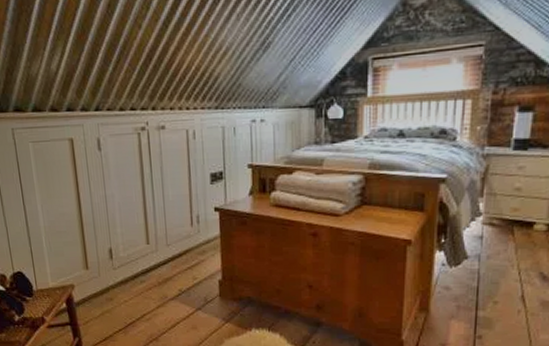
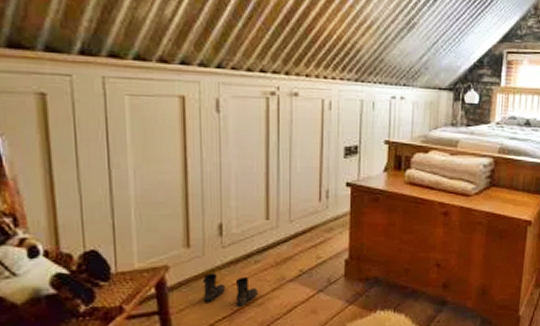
boots: none [100,291,146,321] -> present [202,272,258,307]

